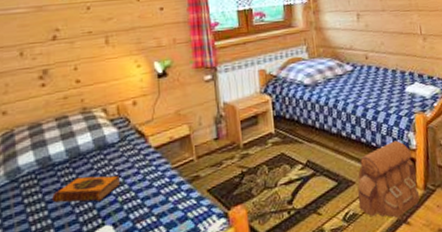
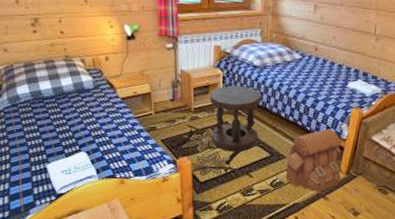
hardback book: present [52,175,121,203] -> none [42,111,94,133]
stool: none [259,109,322,189] -> present [209,85,262,152]

